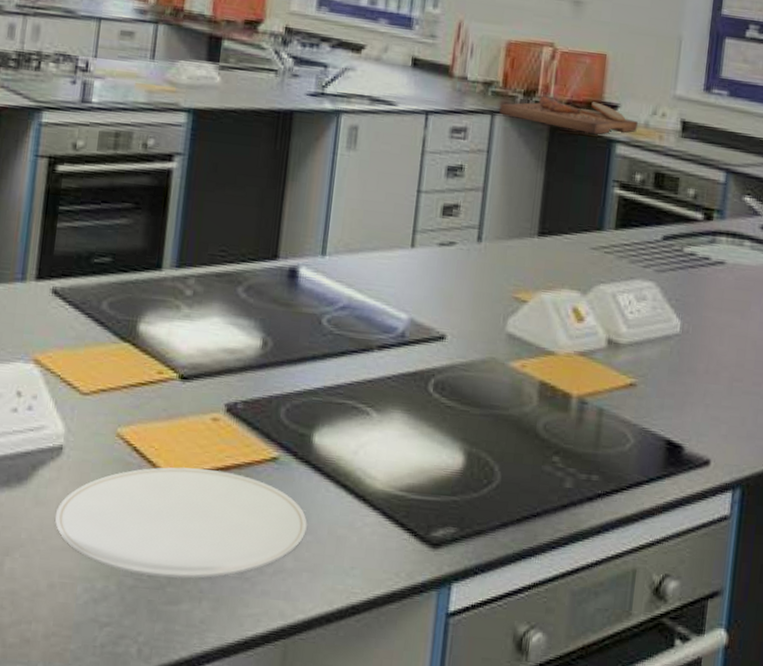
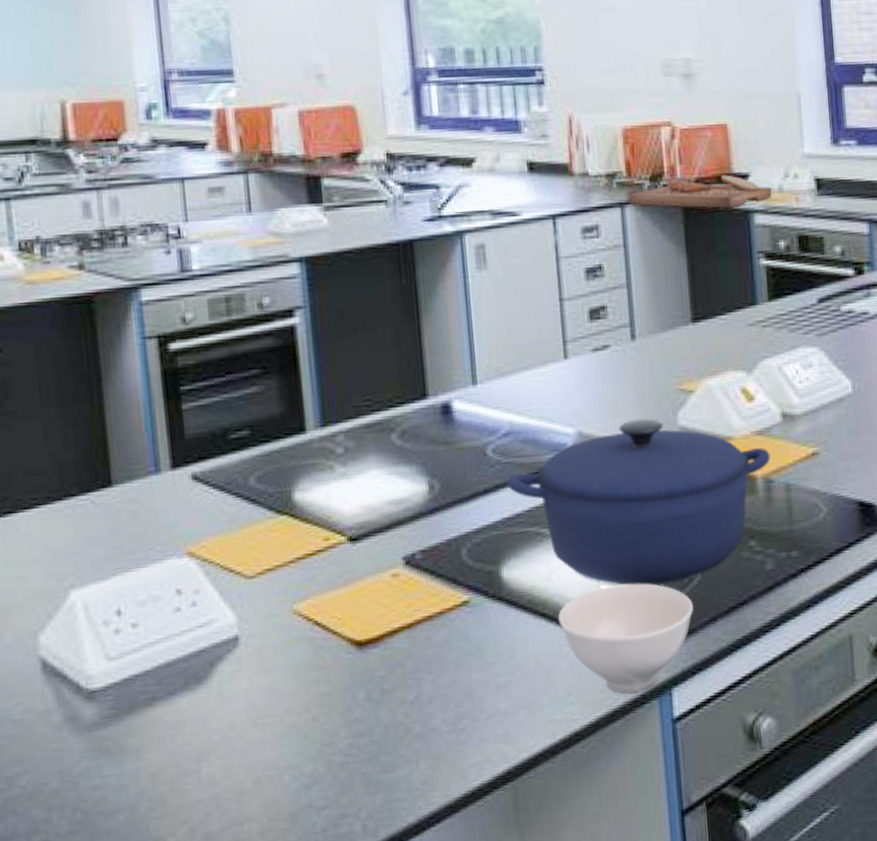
plate: present [54,466,307,579] -> none [244,626,513,751]
cooking pot: none [335,317,589,481] -> present [507,418,771,586]
bowl: none [357,471,488,579] -> present [557,583,693,693]

